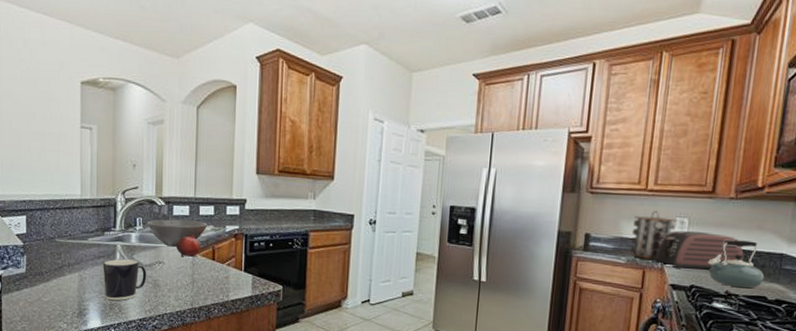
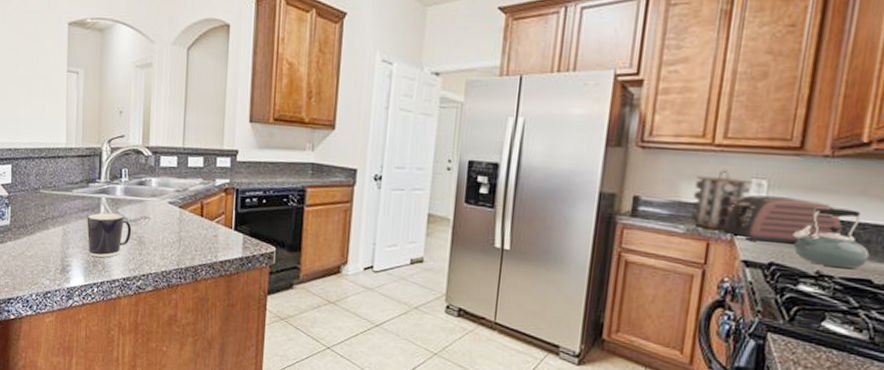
bowl: present [147,219,208,247] -> none [133,171,197,201]
fruit: present [175,233,201,257] -> none [162,186,189,213]

